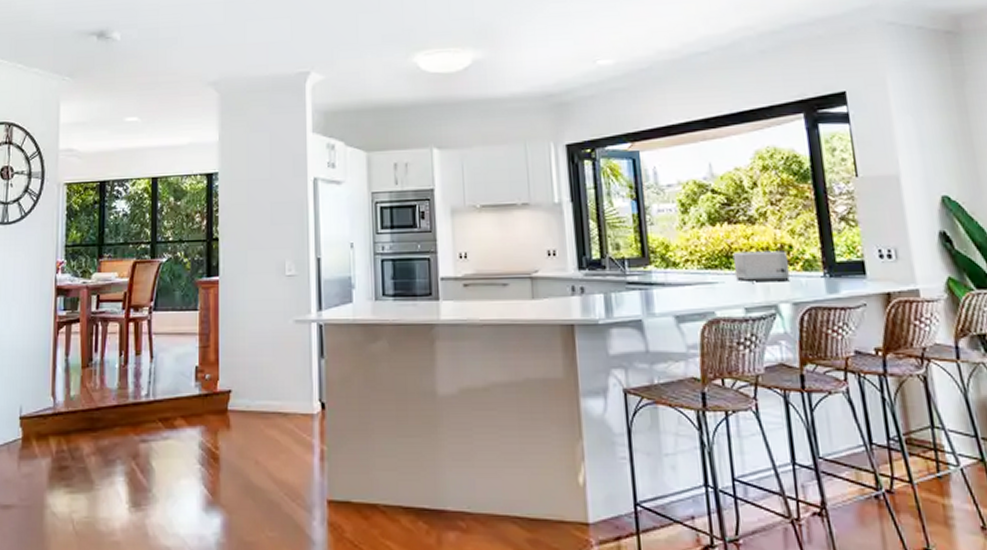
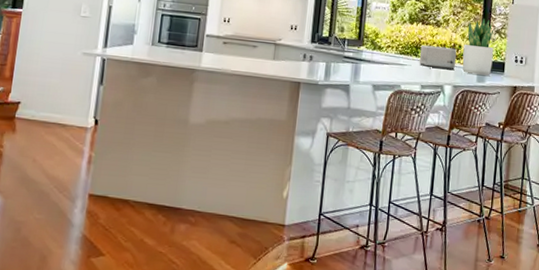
planter: none [795,203,846,284] -> present [462,19,494,76]

